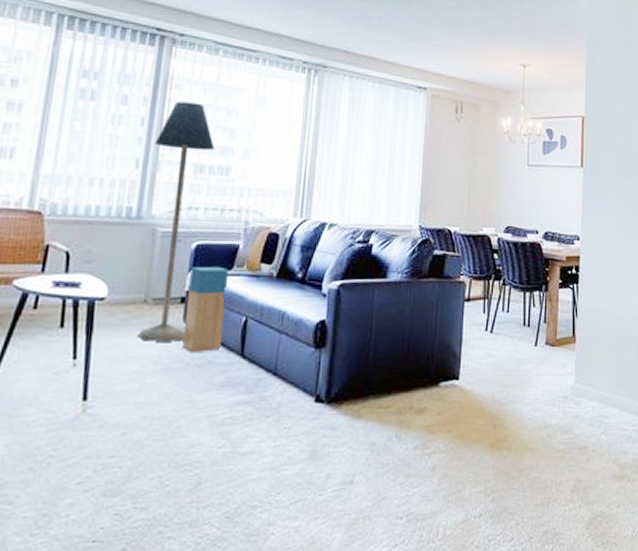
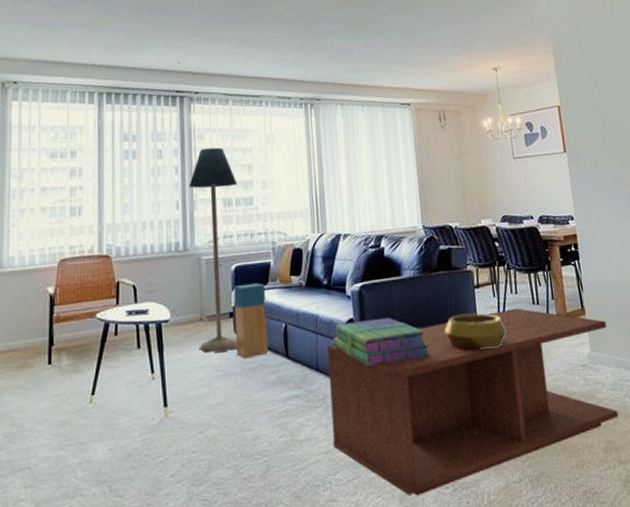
coffee table: none [280,328,595,525] -> present [326,308,619,496]
stack of books: none [297,322,406,375] -> present [332,317,431,366]
decorative bowl: none [425,328,491,370] -> present [444,313,507,351]

